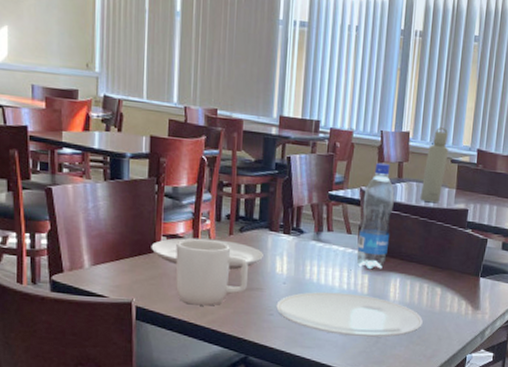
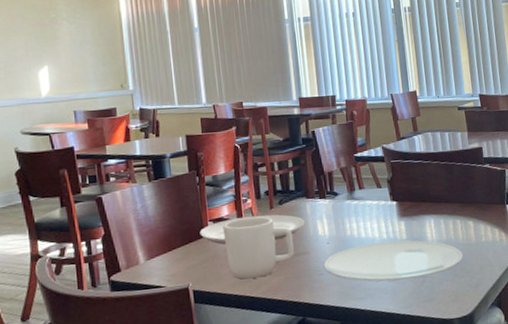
bottle: present [356,162,395,270] -> none [386,120,418,217]
bottle: present [420,127,449,204] -> none [435,82,455,148]

